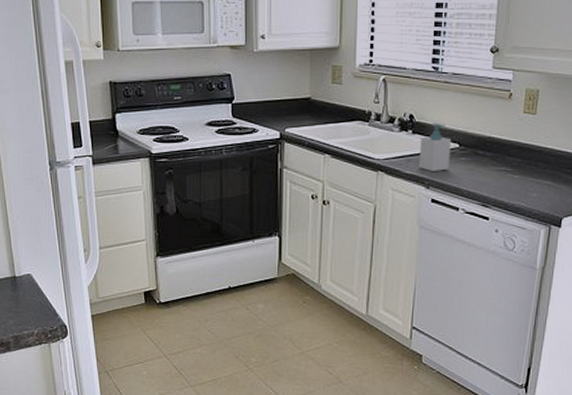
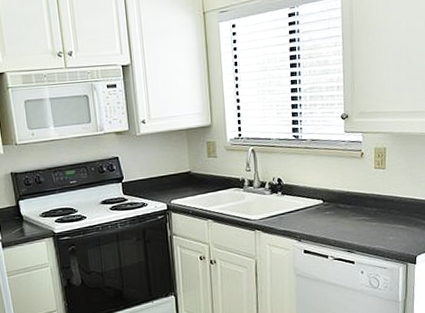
soap bottle: present [418,123,452,172] -> none [289,183,317,227]

